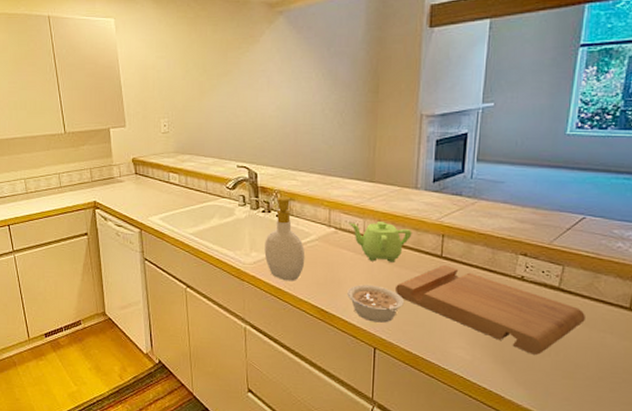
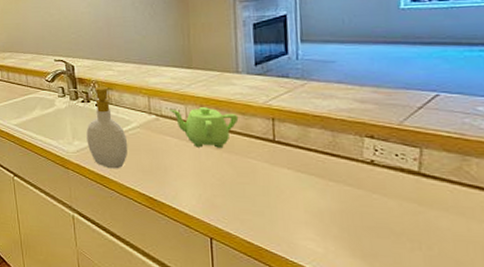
legume: present [347,285,404,323] -> none [175,171,238,211]
cutting board: present [396,264,585,355] -> none [227,149,459,248]

